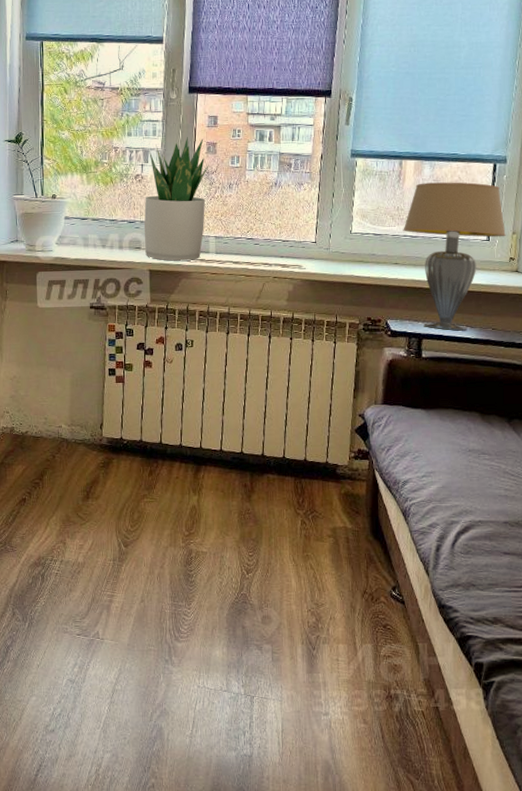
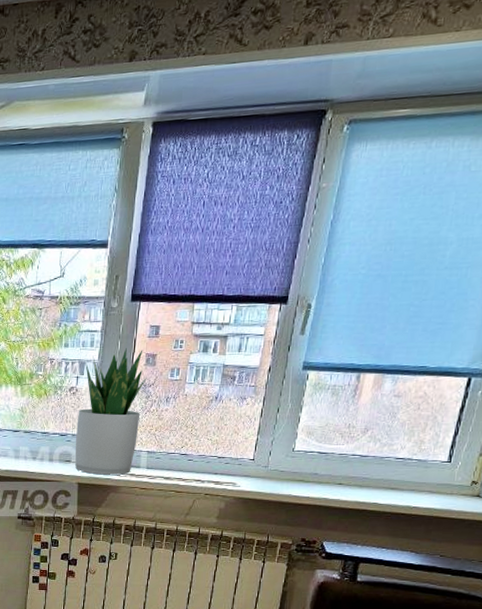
table lamp: present [403,182,506,331] -> none [352,397,472,556]

